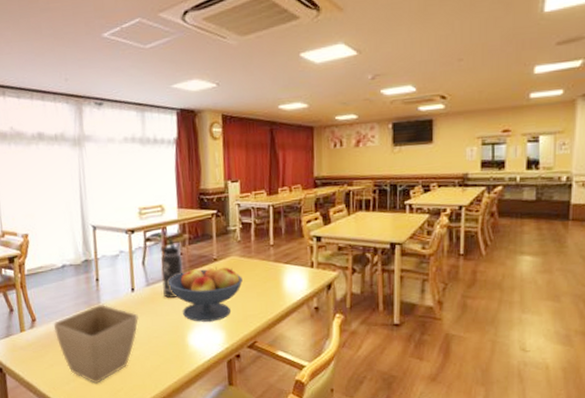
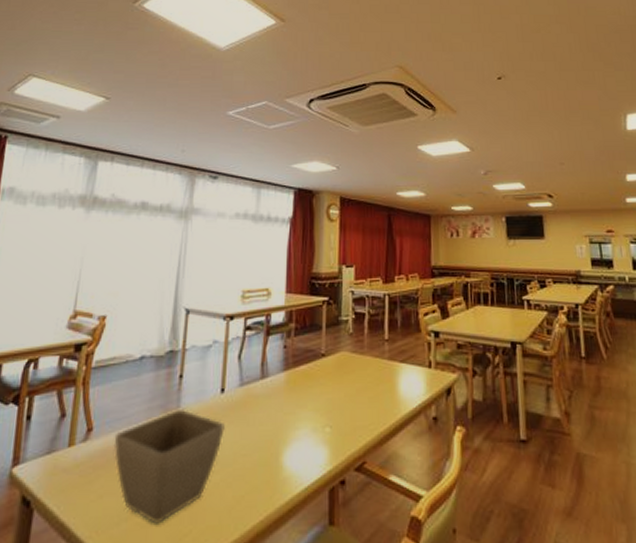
thermos bottle: present [160,239,183,298] -> none [259,329,286,402]
fruit bowl: present [168,266,243,322] -> none [266,363,353,435]

